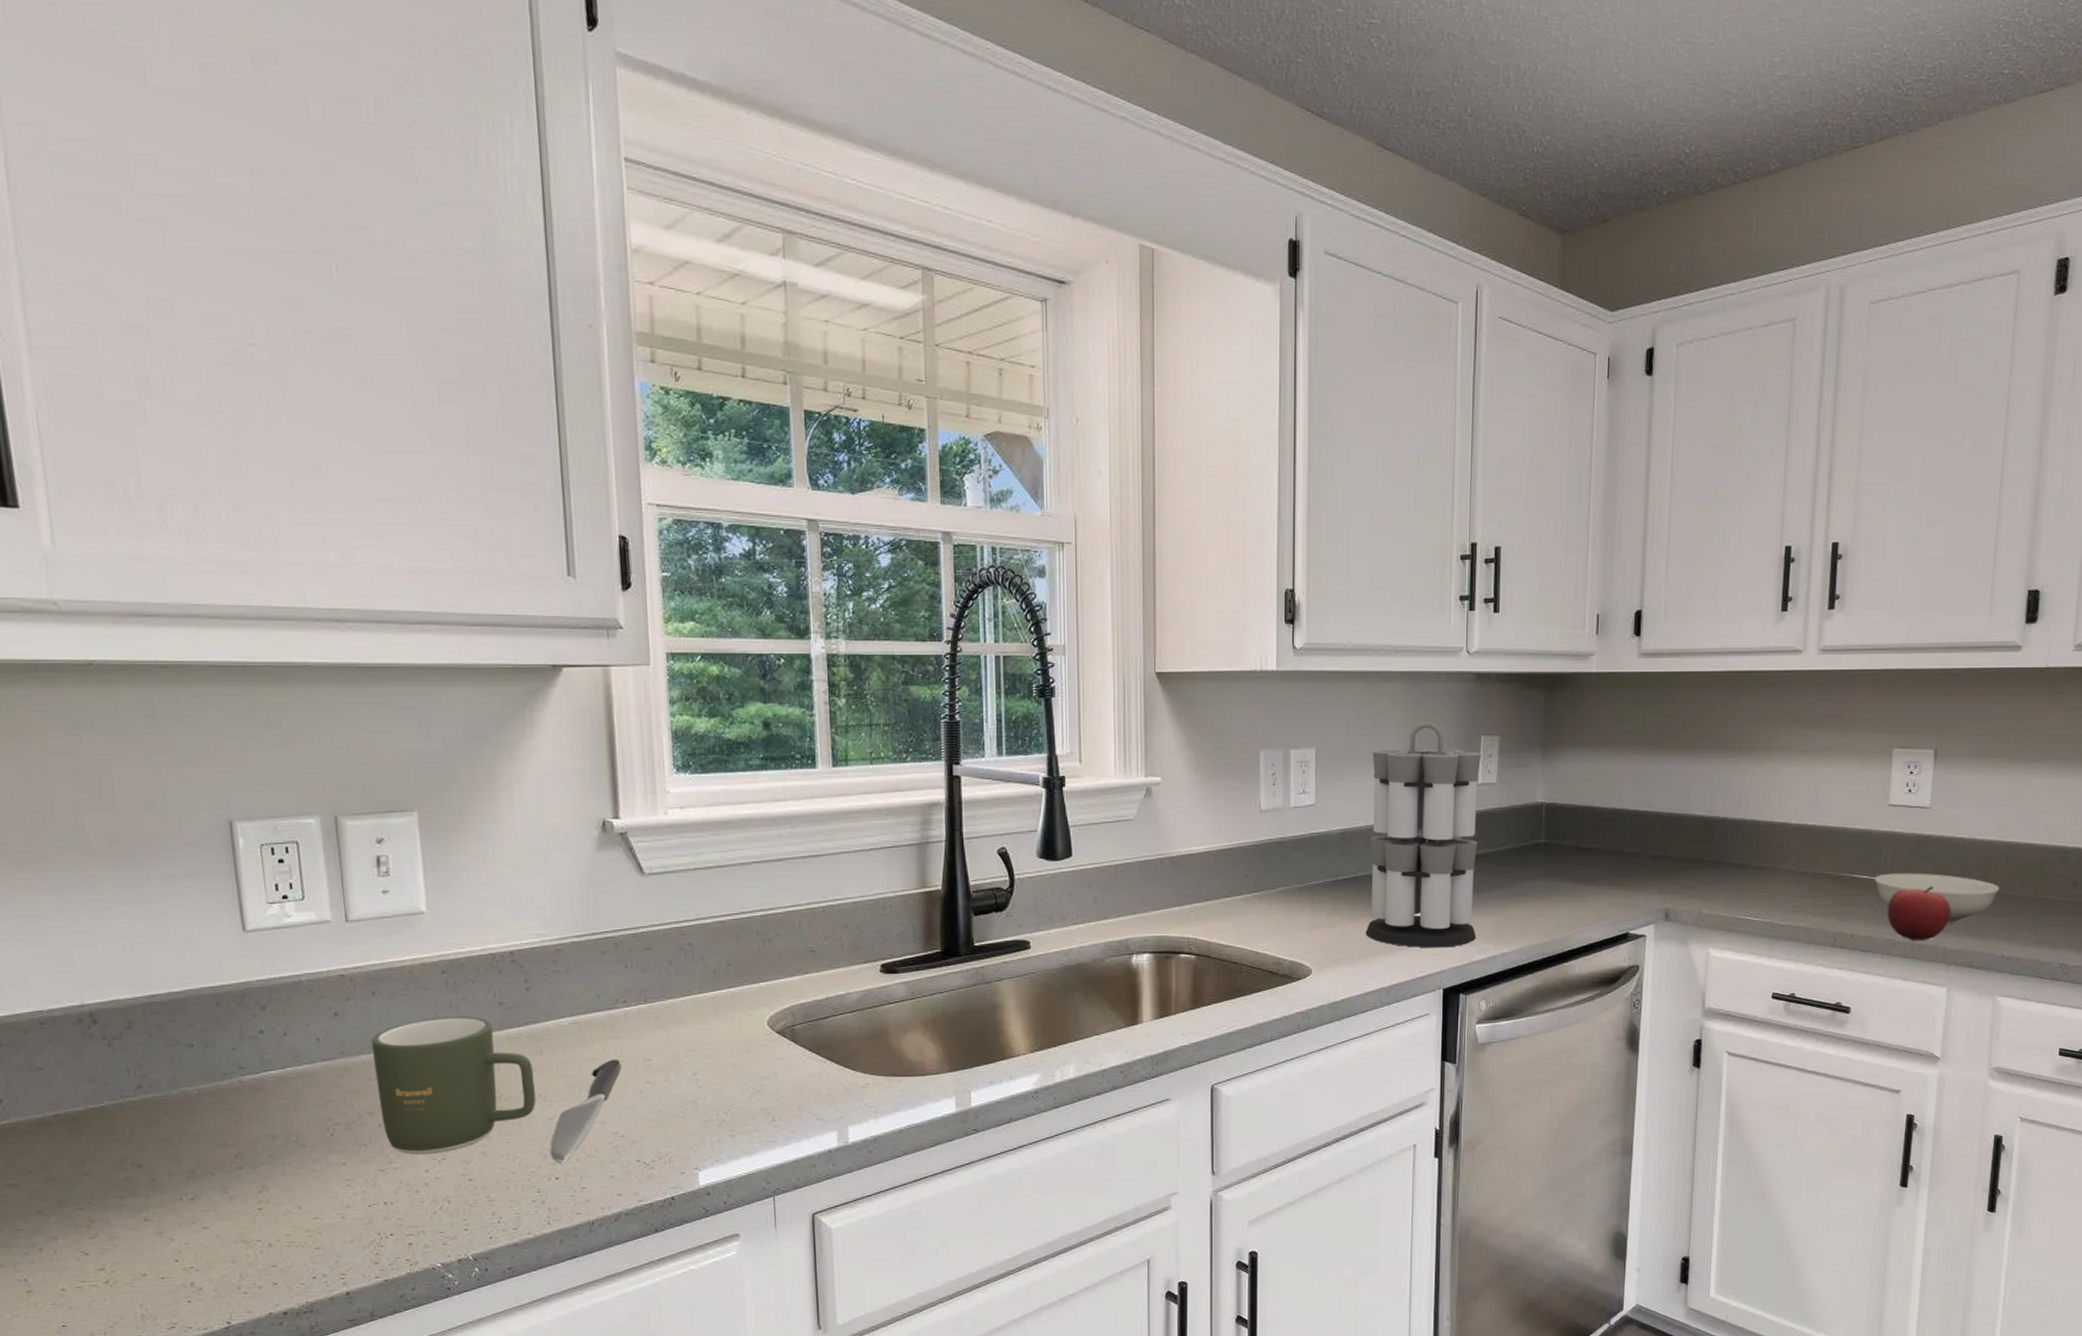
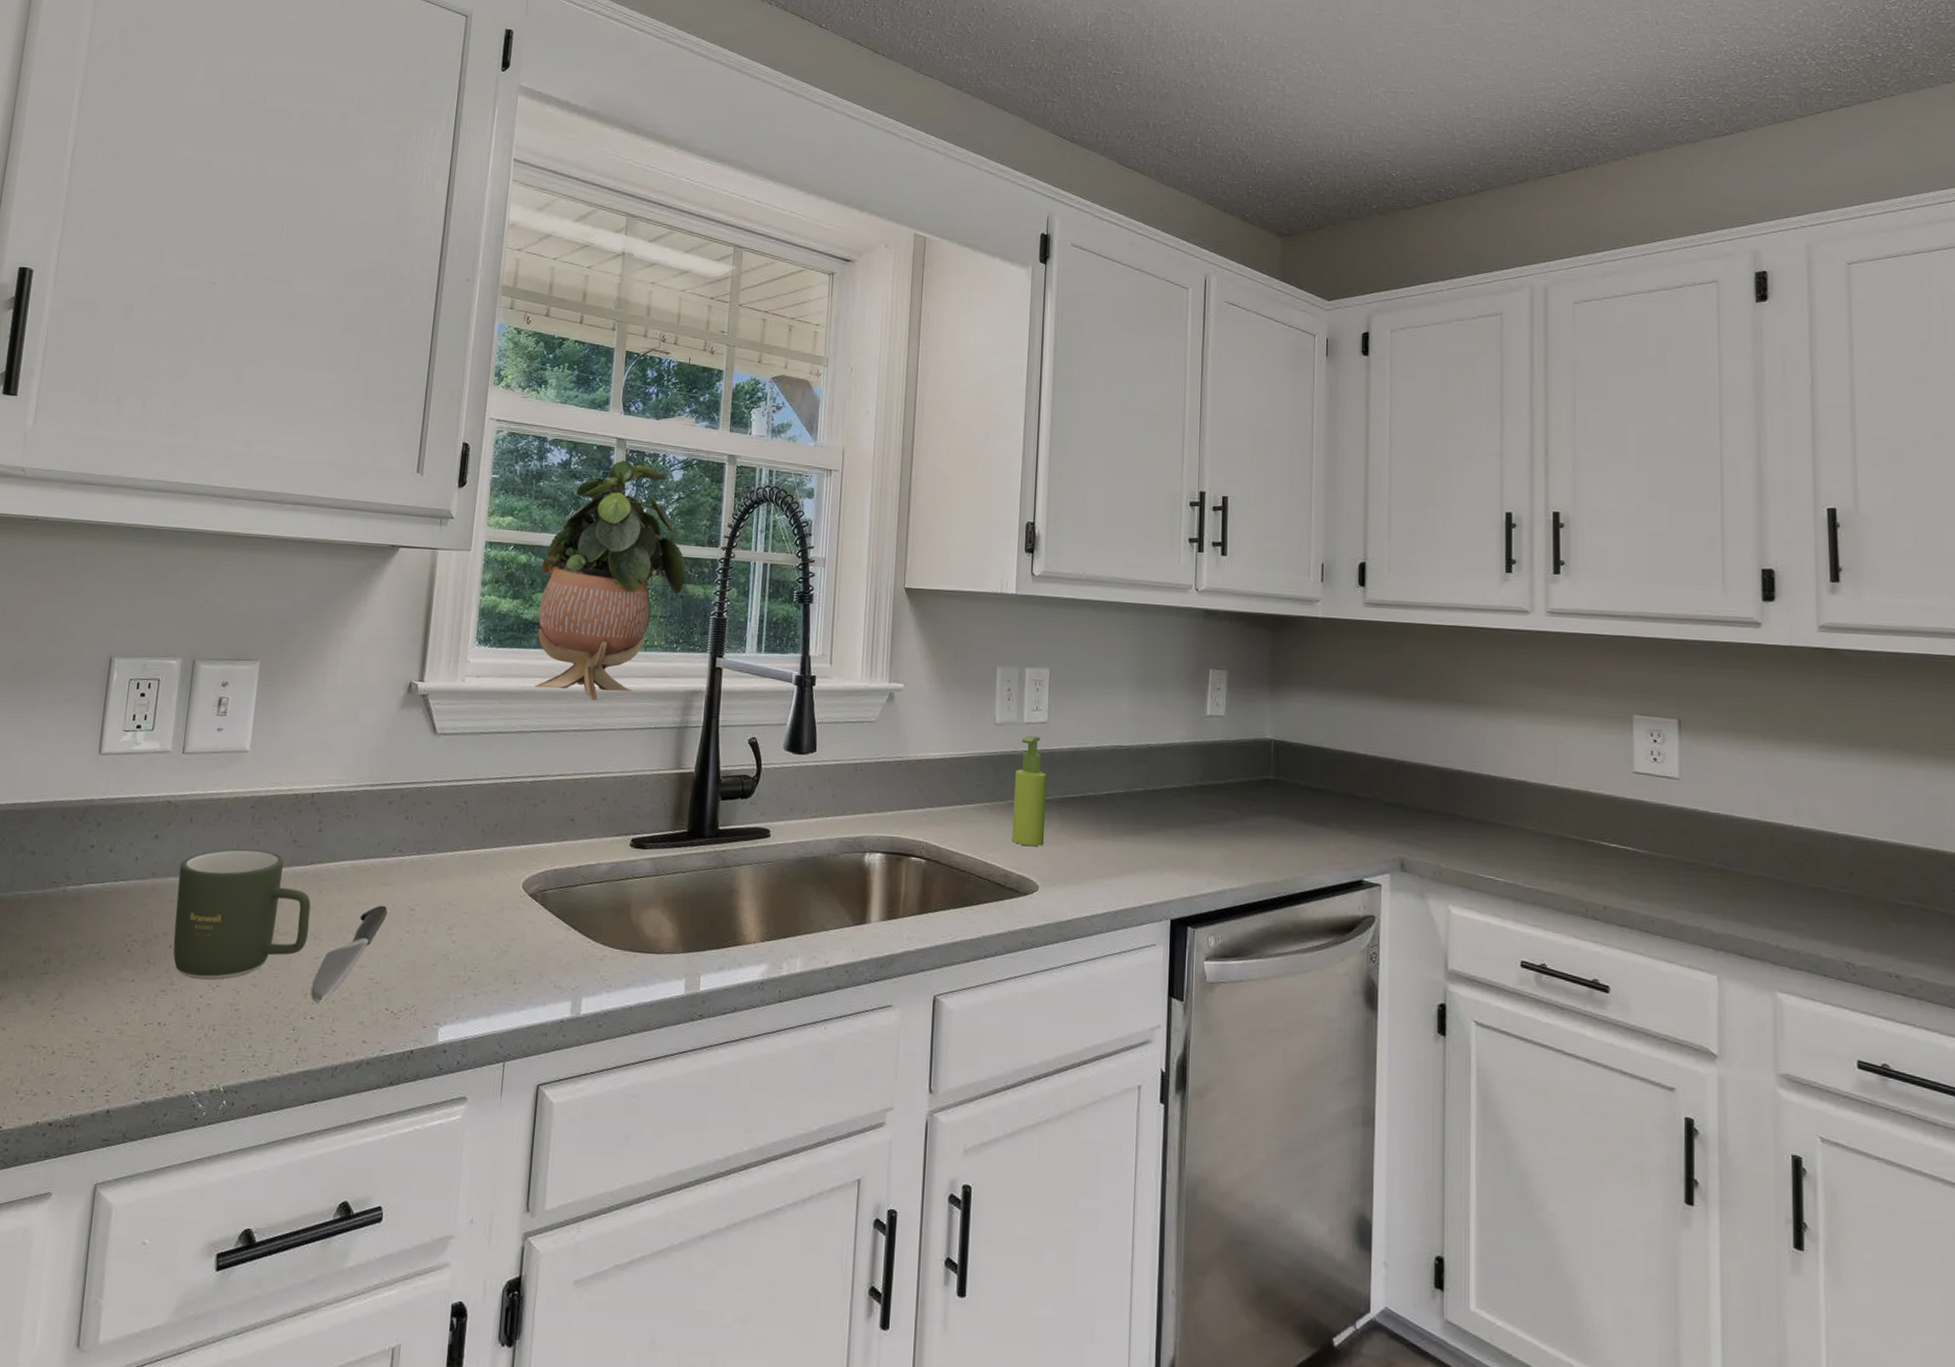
potted plant: none [738,545,908,823] -> present [535,460,686,701]
soap dispenser: none [1283,820,1317,932] -> present [1011,735,1048,847]
spice rack: present [1365,722,1481,948] -> none [1093,652,1209,877]
bowl: present [1874,873,2000,924] -> none [1624,844,1767,905]
fruit: present [1887,886,1951,941] -> none [1642,861,1713,921]

